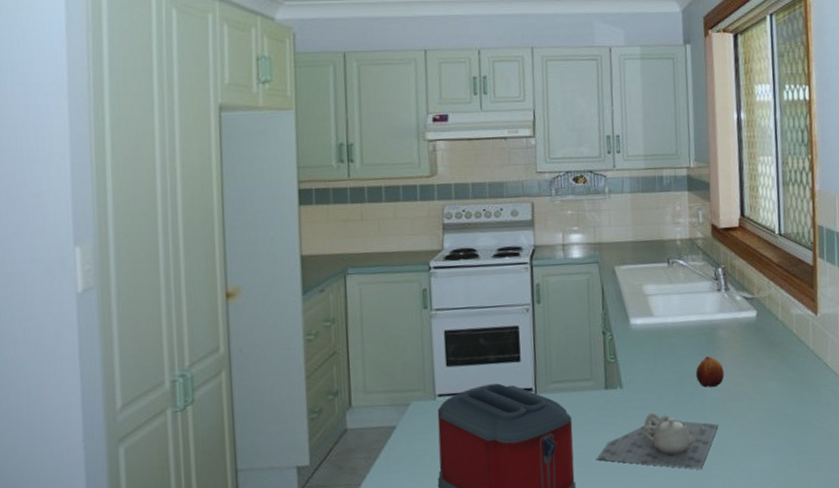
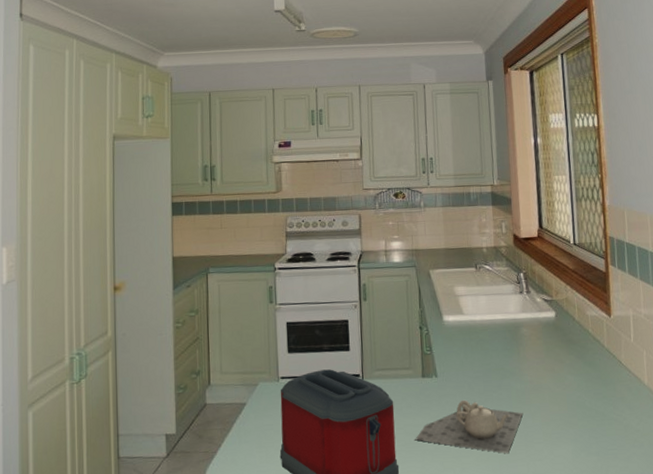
fruit: present [696,356,724,388] -> none [502,351,528,379]

